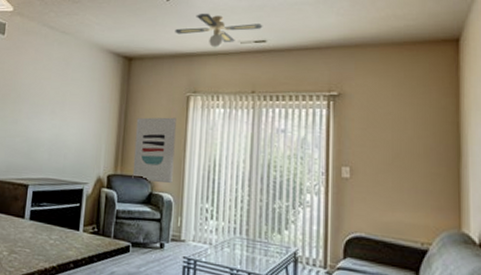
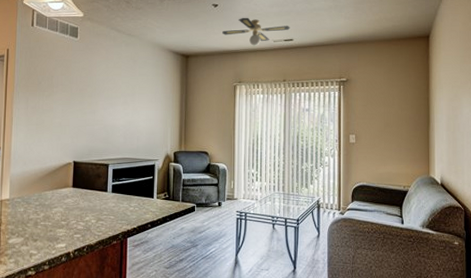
wall art: present [132,117,176,183] -> none [194,103,226,156]

